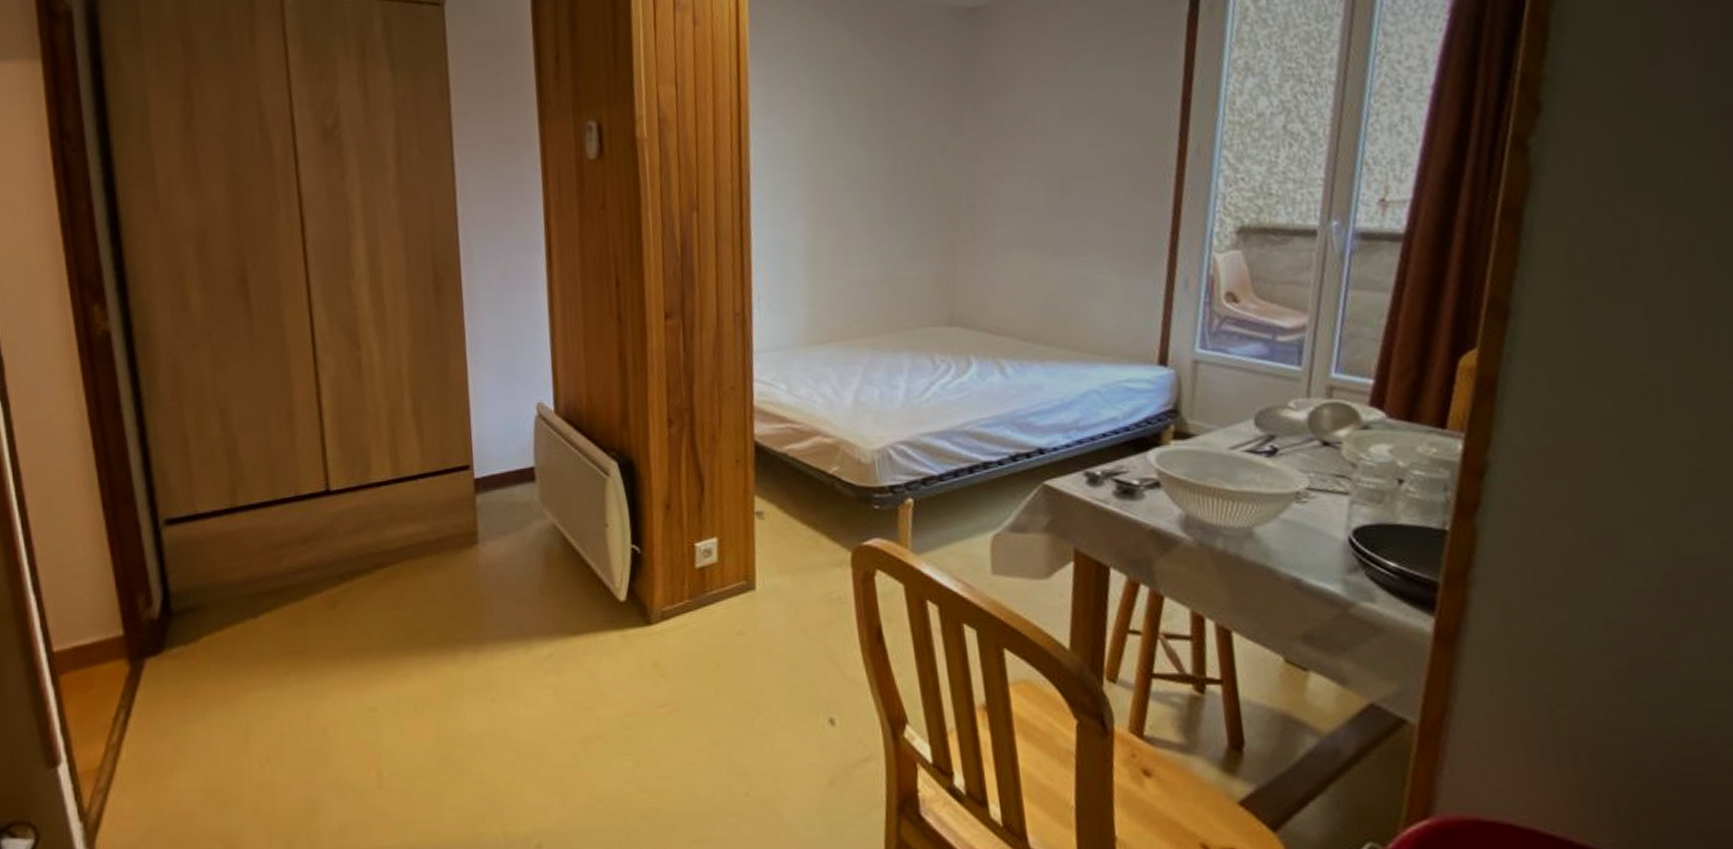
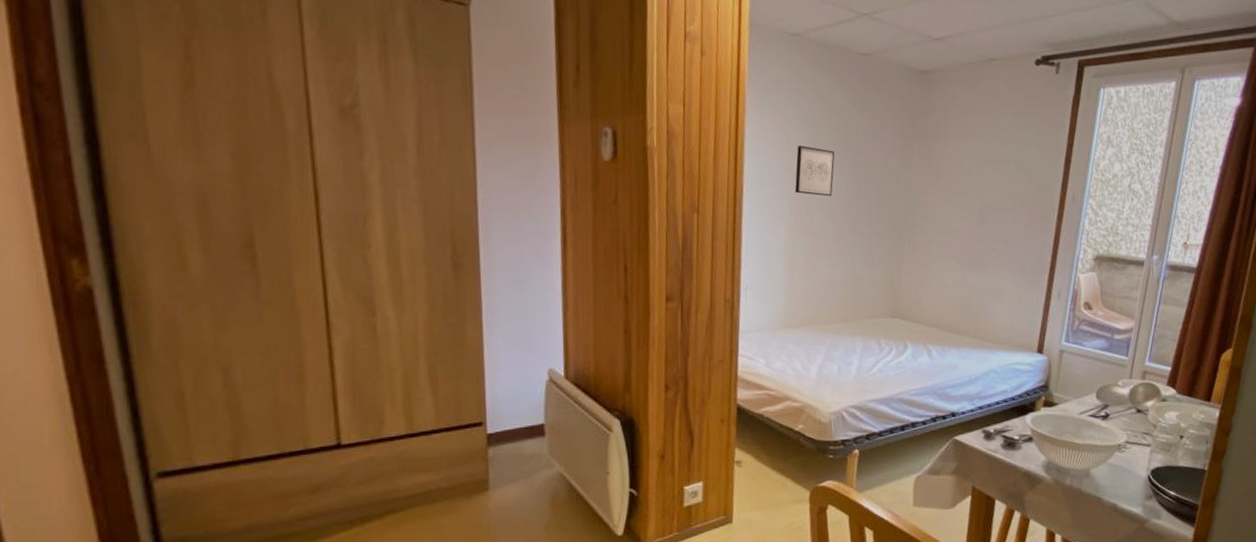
wall art: none [813,118,862,178] -> present [794,146,835,197]

